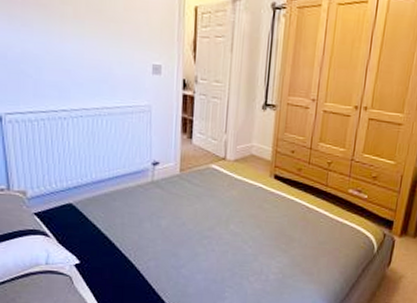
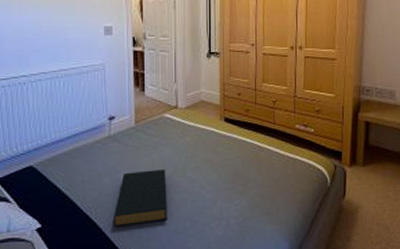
hardback book: none [151,219,209,271] -> present [113,169,167,228]

